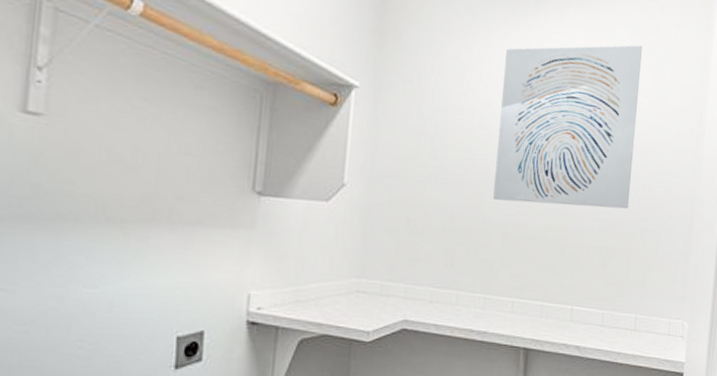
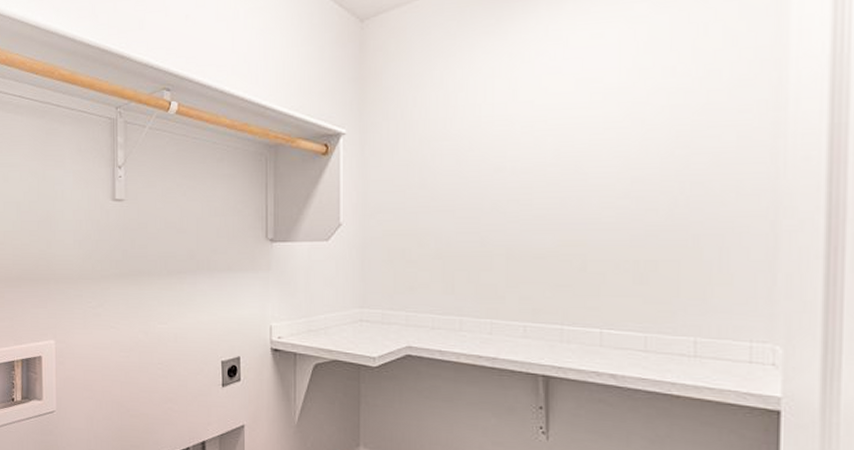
wall art: present [493,45,643,209] -> none [492,14,676,221]

